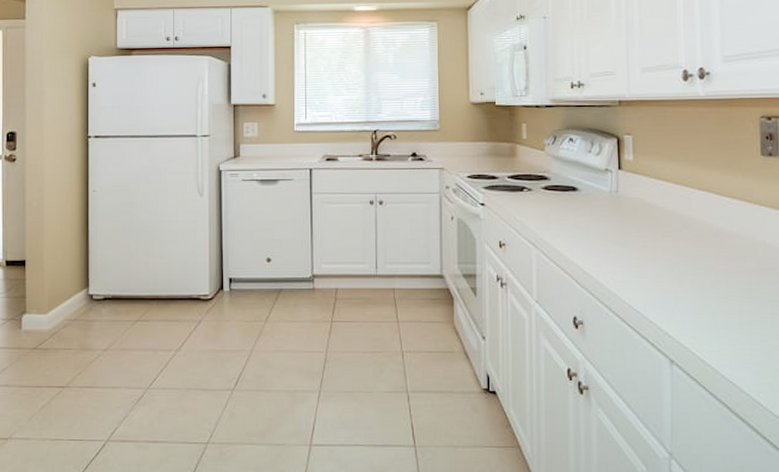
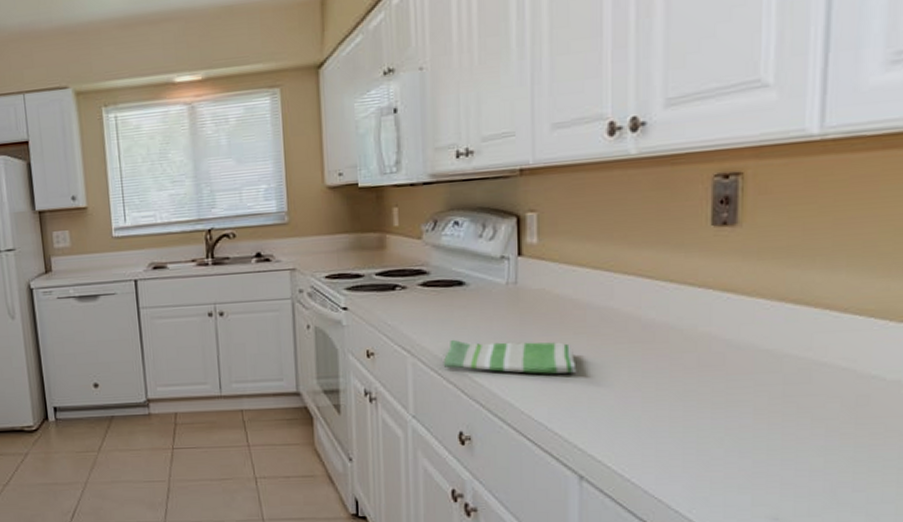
dish towel: none [560,235,666,269] -> present [443,339,577,374]

